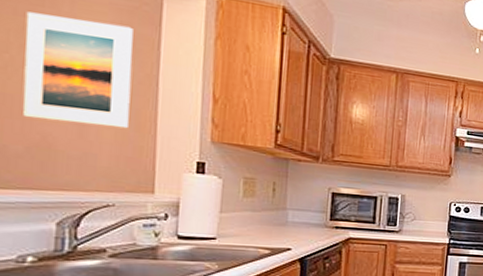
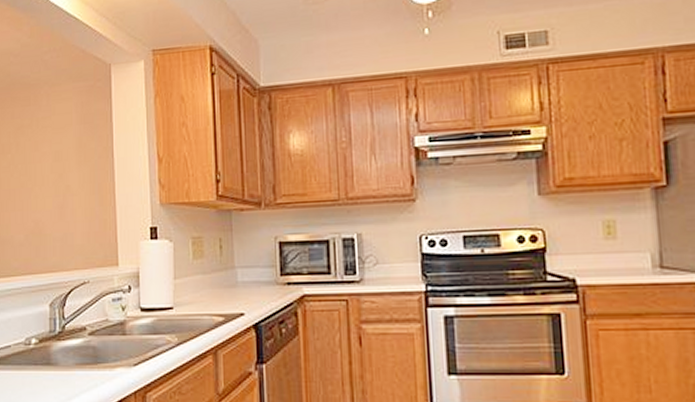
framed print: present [22,11,133,129] -> none [19,105,94,208]

